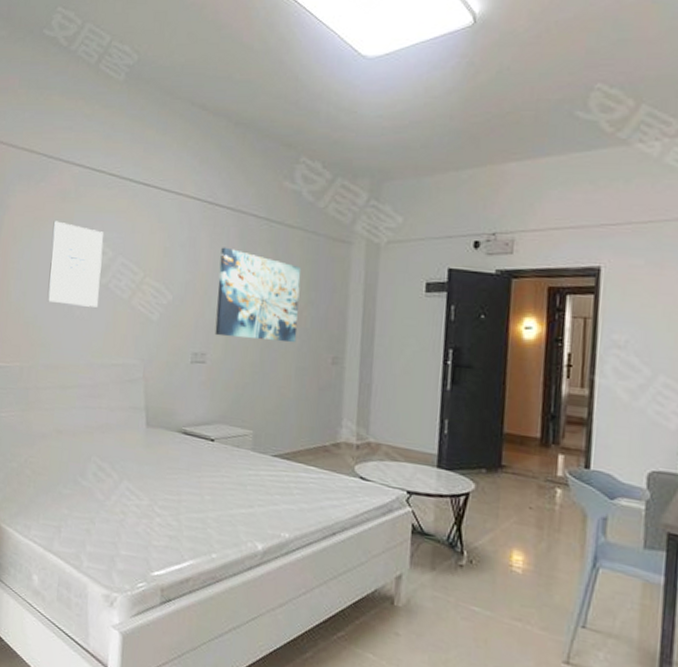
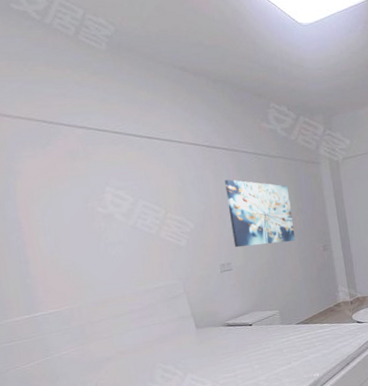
wall art: present [47,221,104,307] -> none [69,178,131,249]

